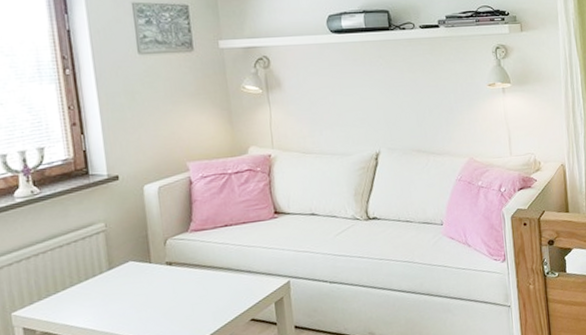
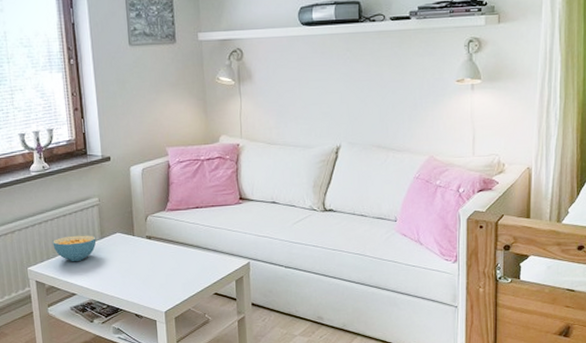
cereal bowl: none [45,266,103,301] -> present [52,235,96,262]

